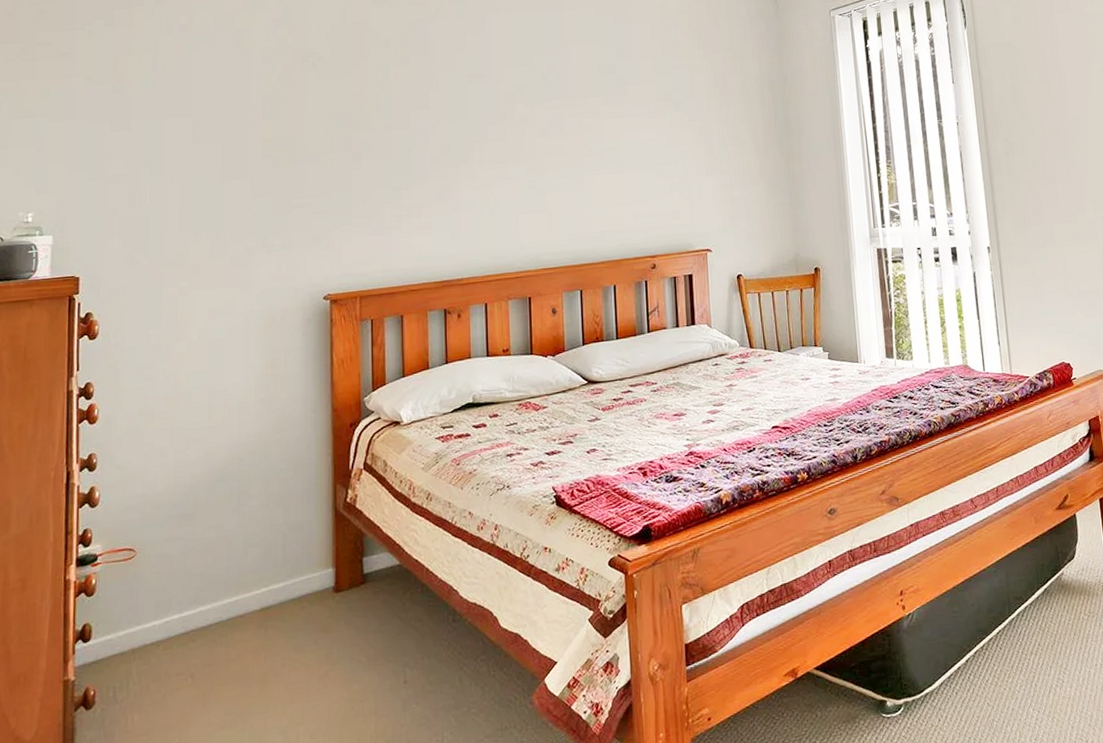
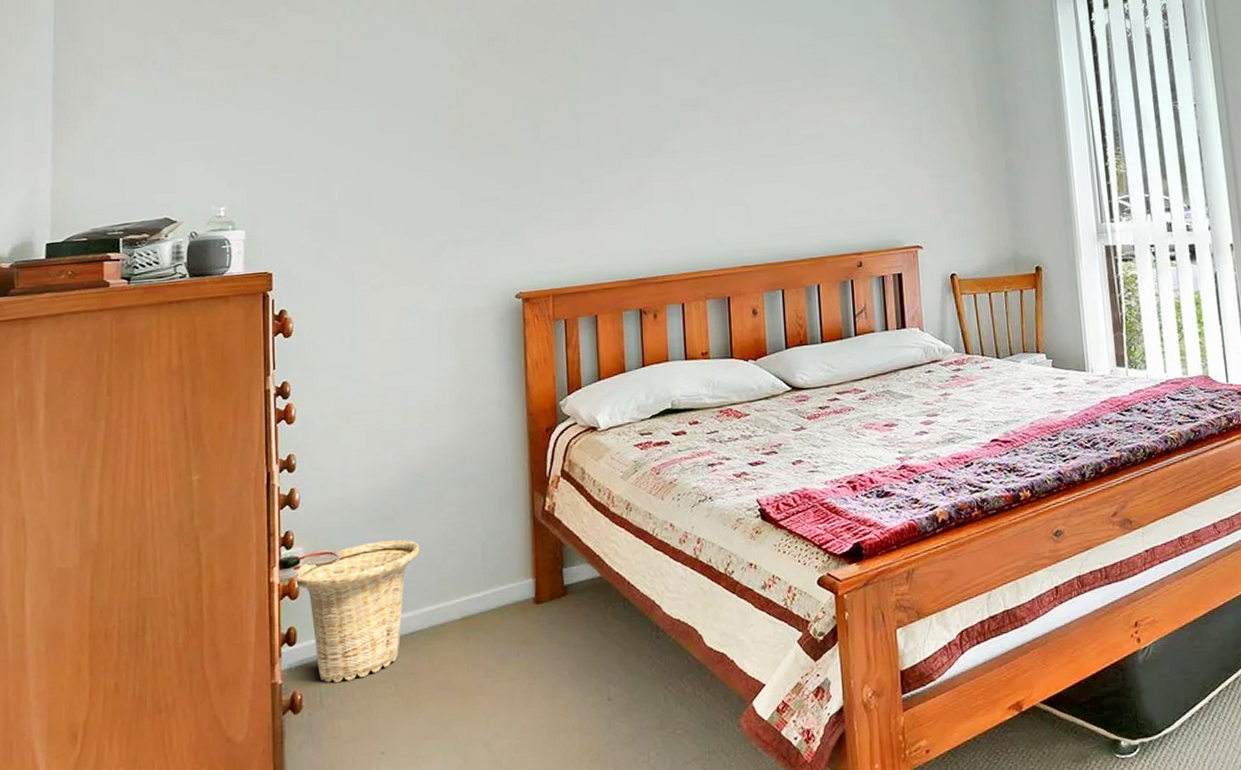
basket: none [92,534,221,677] -> present [294,539,420,683]

